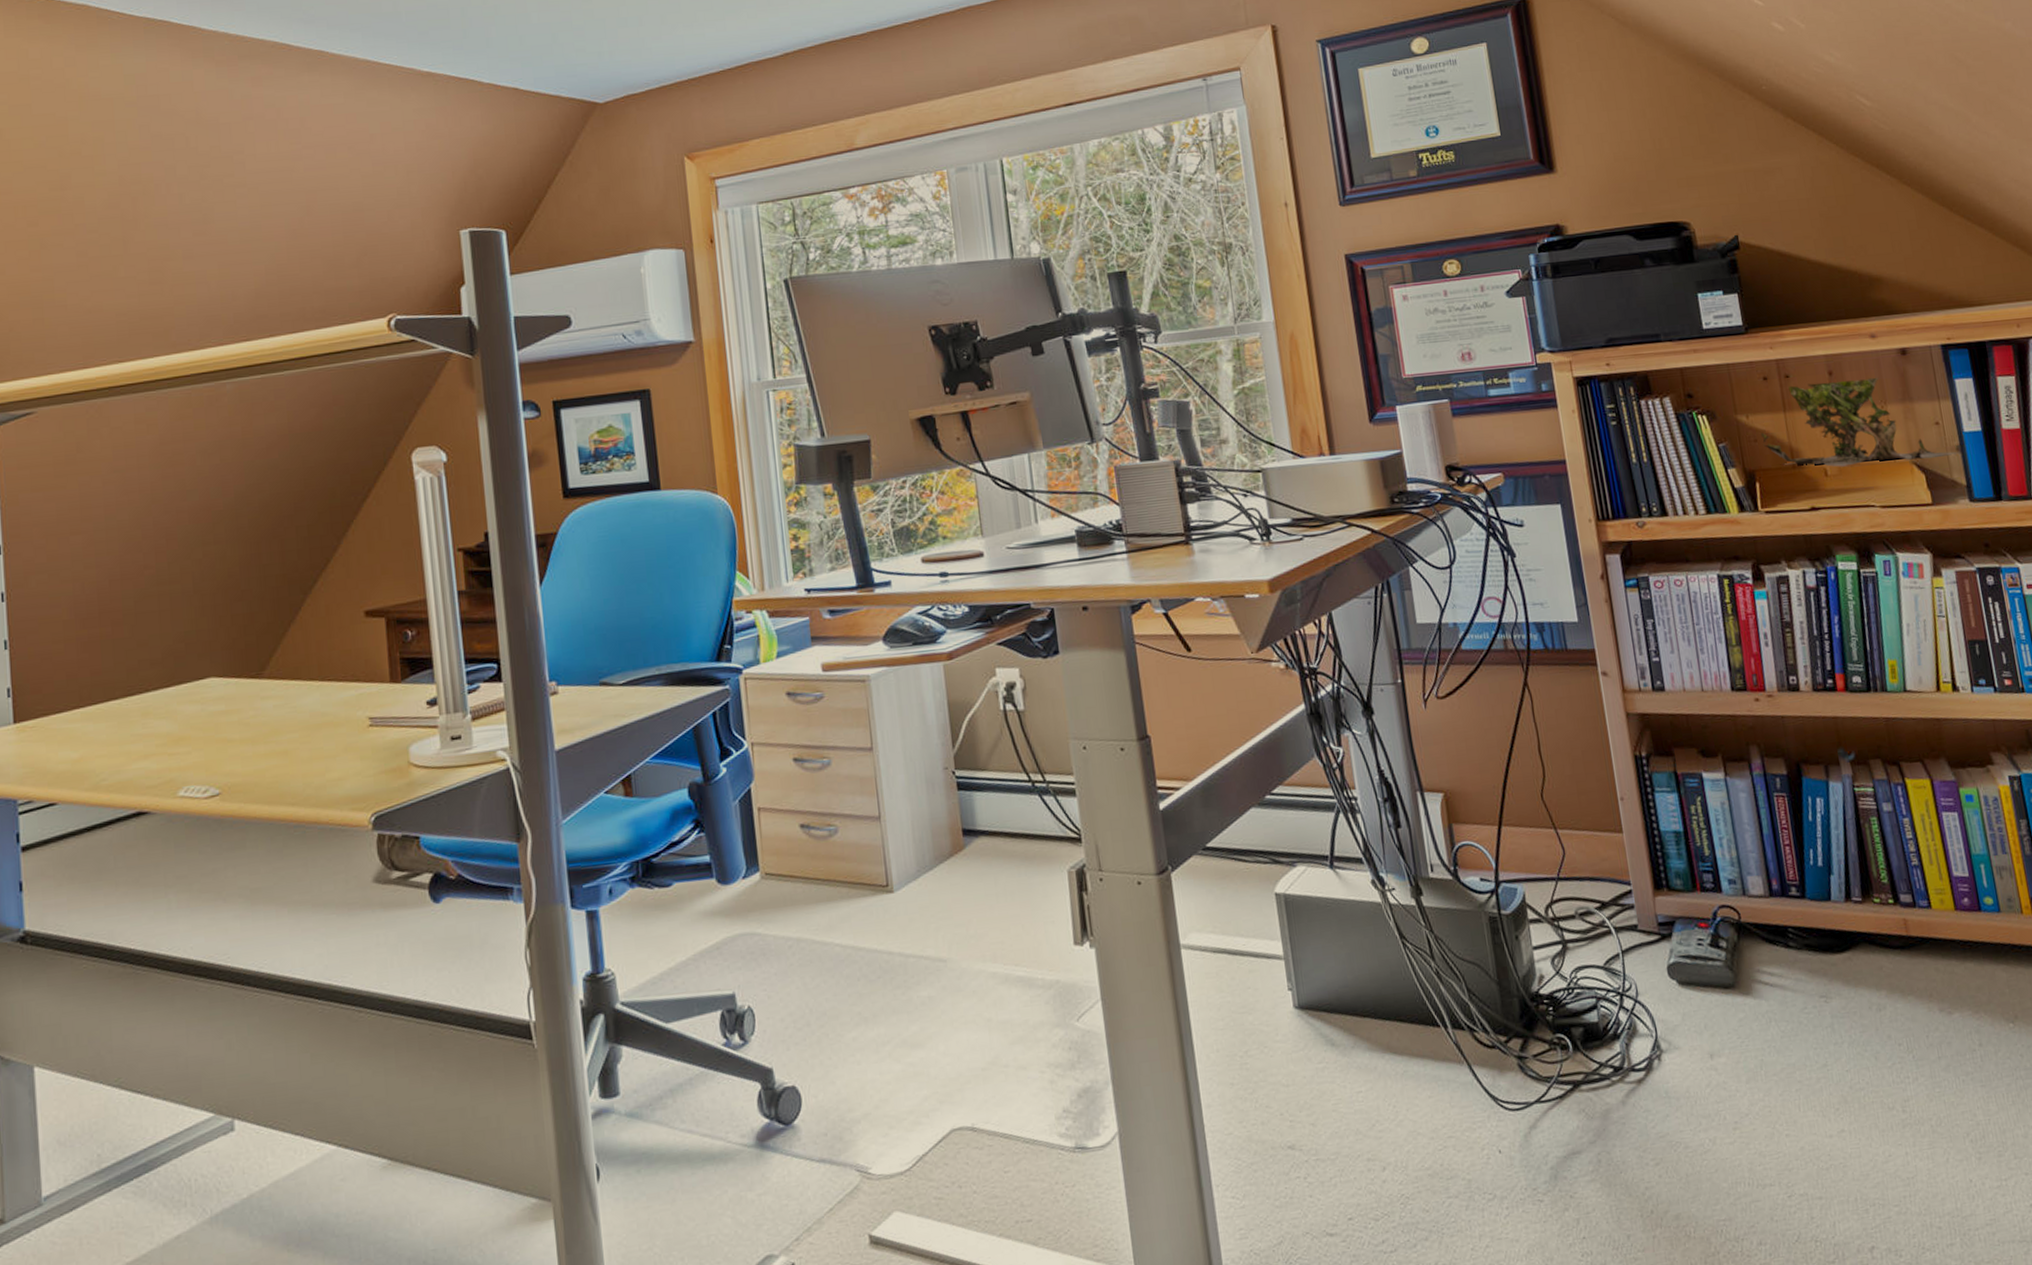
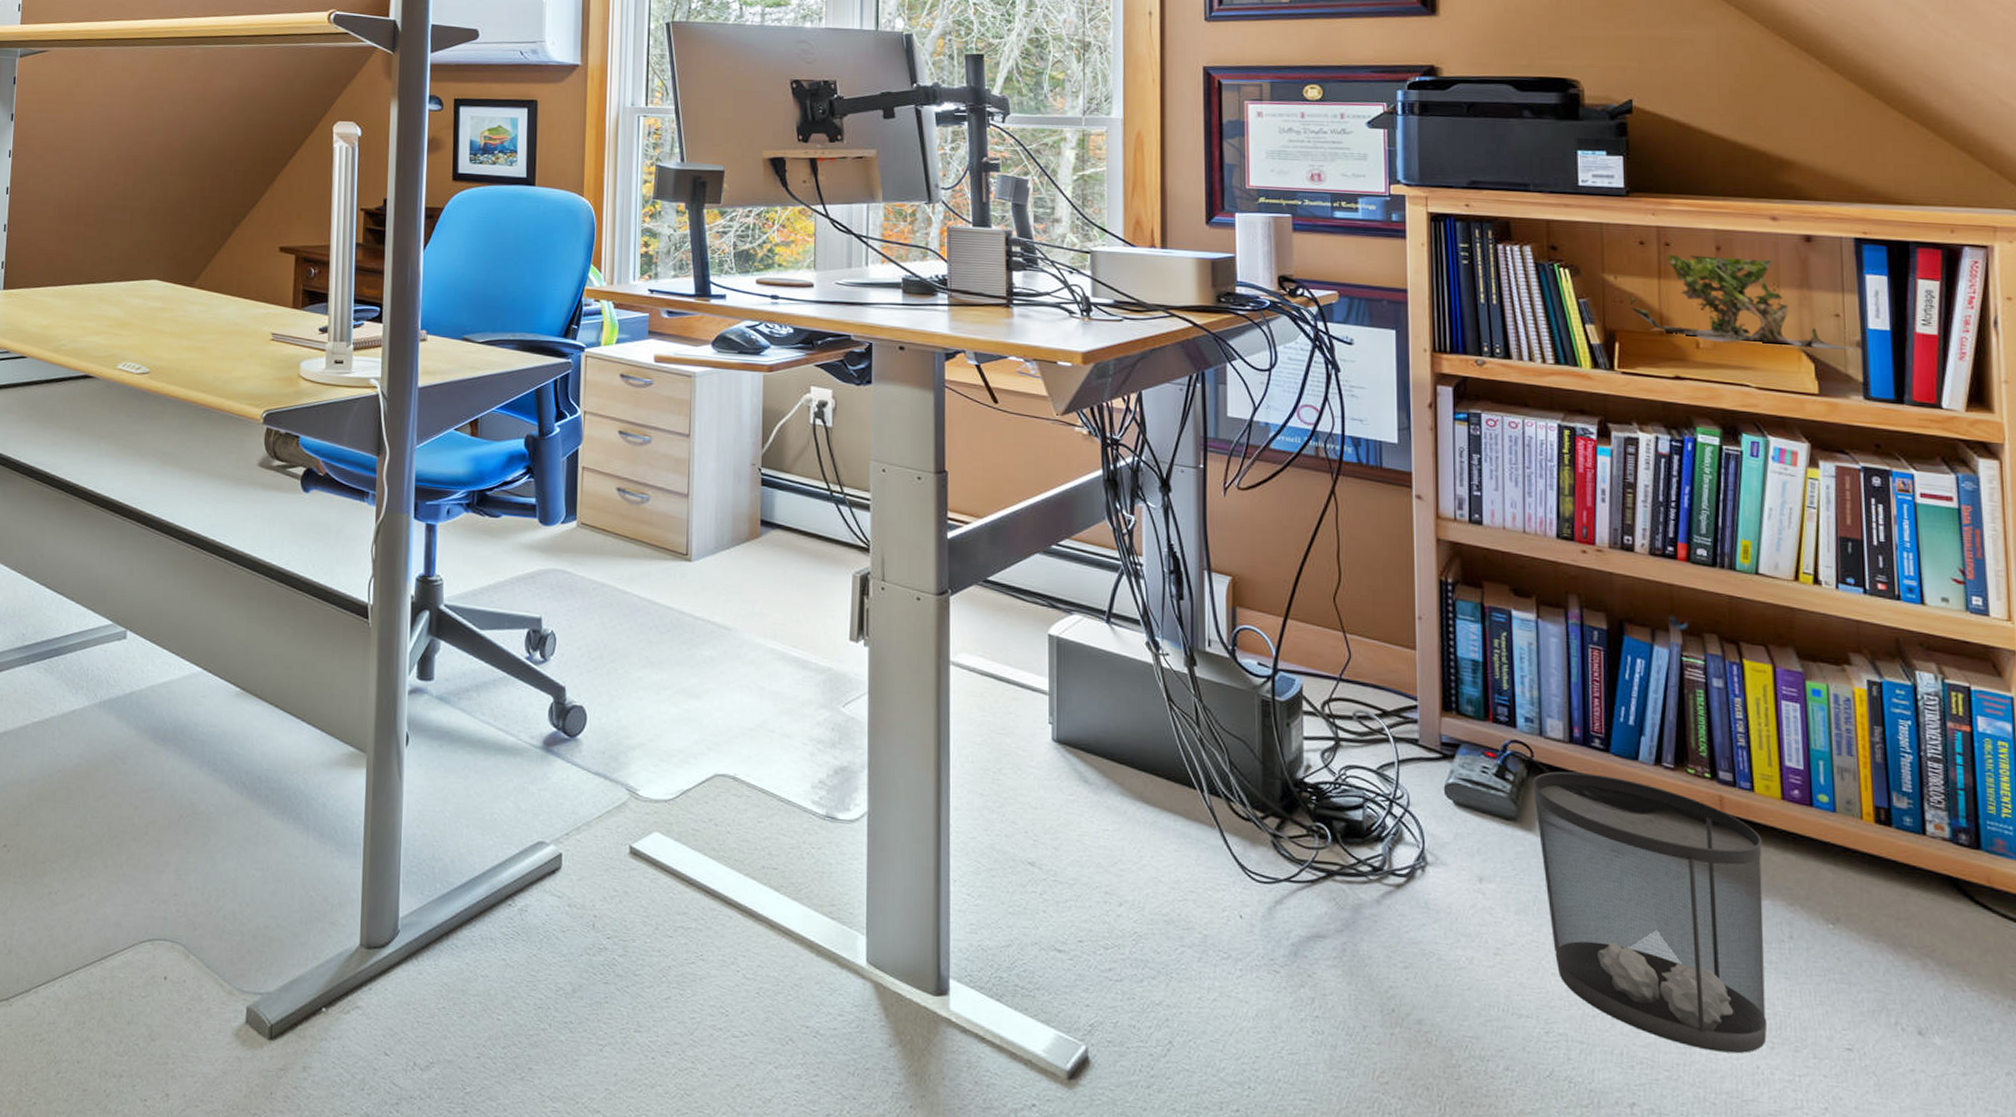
waste bin: none [1743,922,1974,1177] -> present [1532,771,1768,1054]

